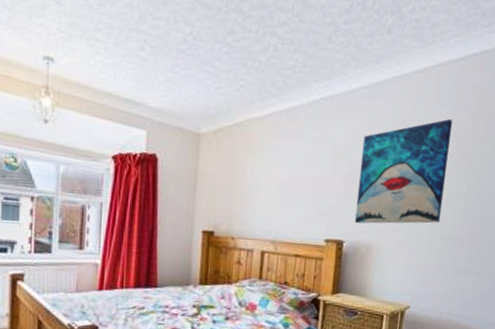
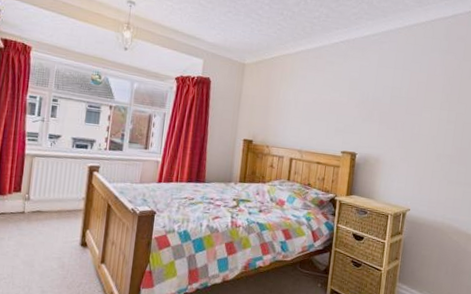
wall art: present [354,119,453,224] -> none [365,62,444,143]

